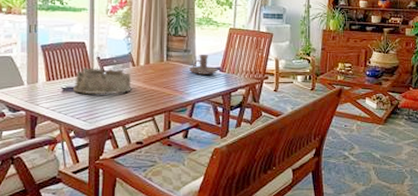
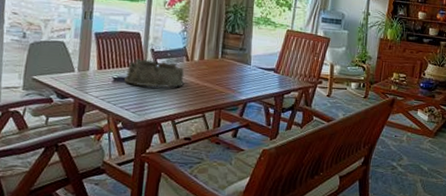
candle holder: present [188,54,218,75] -> none [243,53,273,75]

